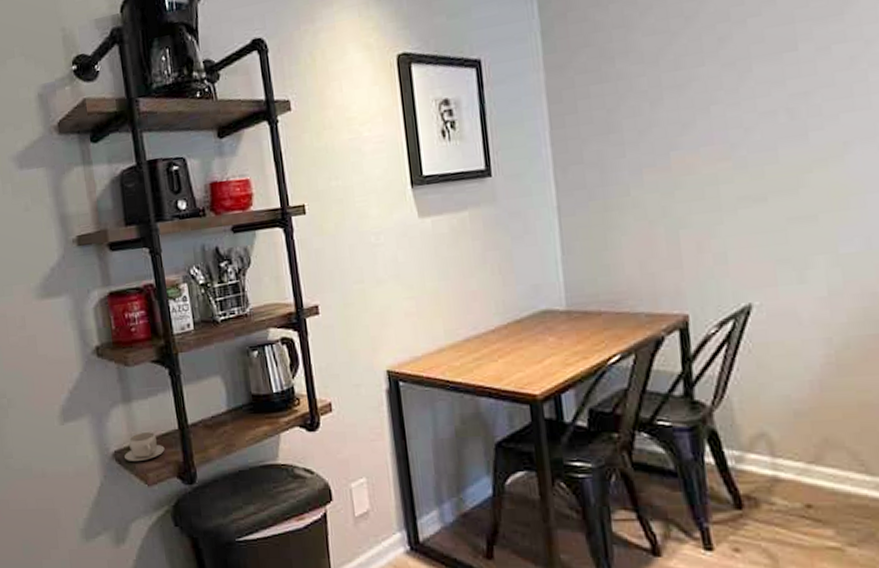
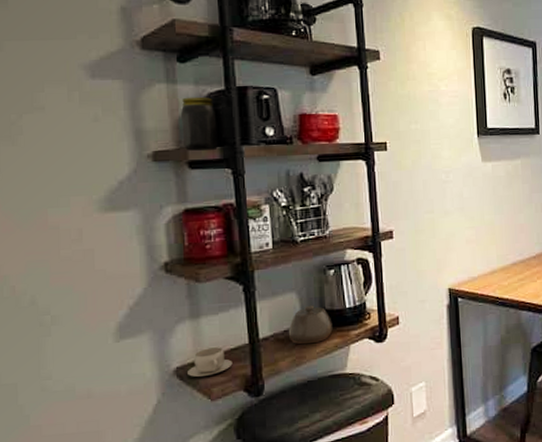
jar: none [98,175,135,233] -> present [181,96,219,151]
sugar bowl: none [215,389,261,432] -> present [288,305,333,345]

